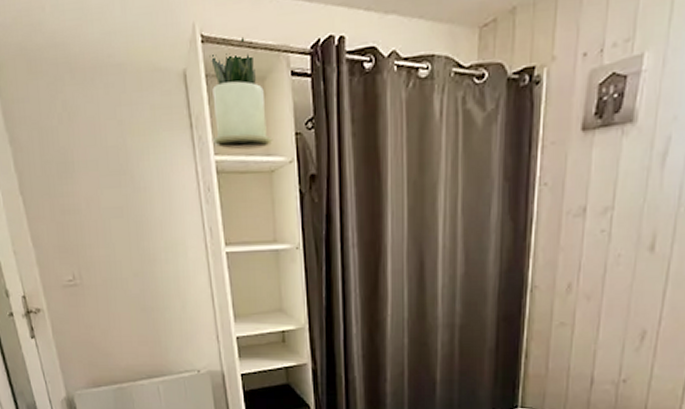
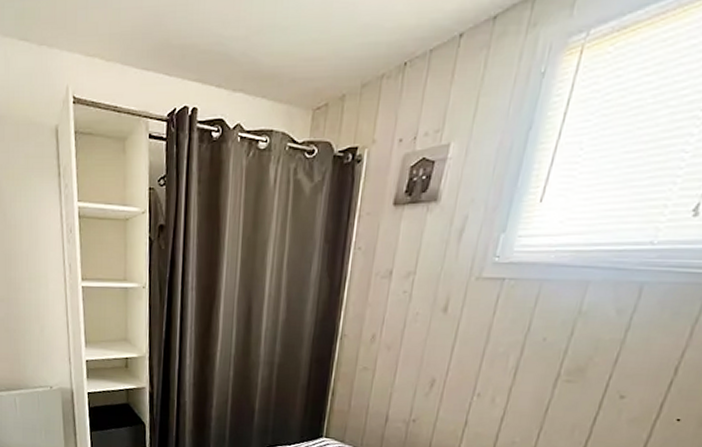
planter: present [209,36,273,150] -> none [76,101,129,199]

